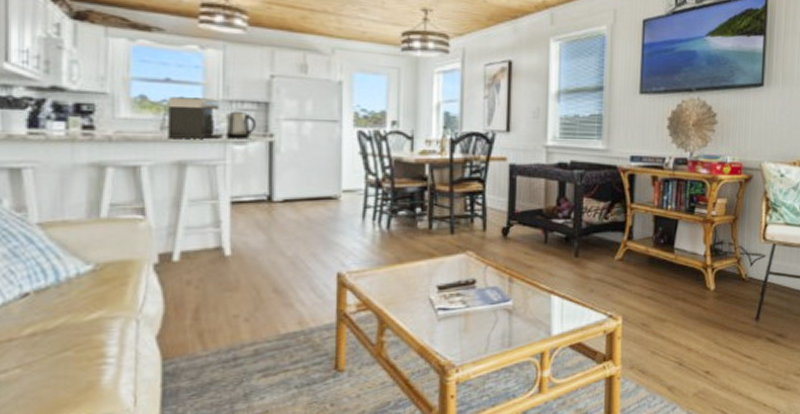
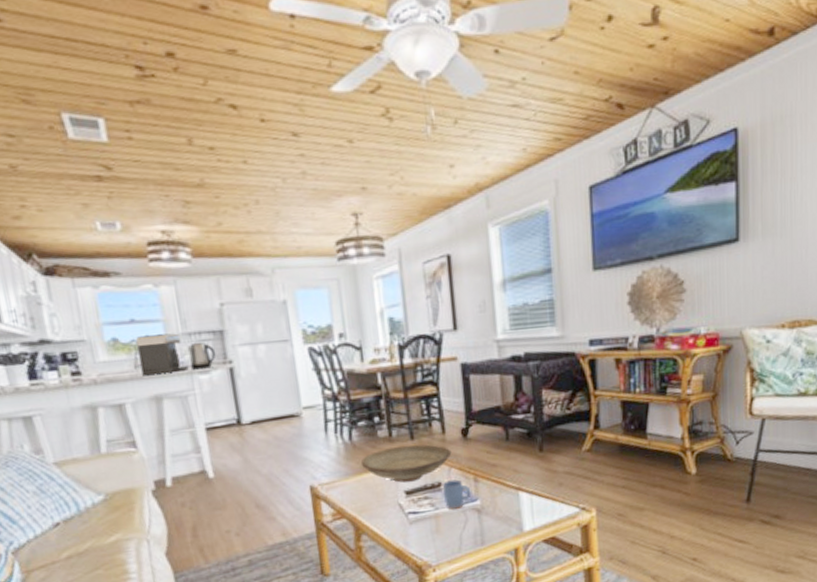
decorative bowl: none [395,240,490,278] -> present [360,444,452,484]
mug: none [476,278,505,308] -> present [442,479,471,509]

